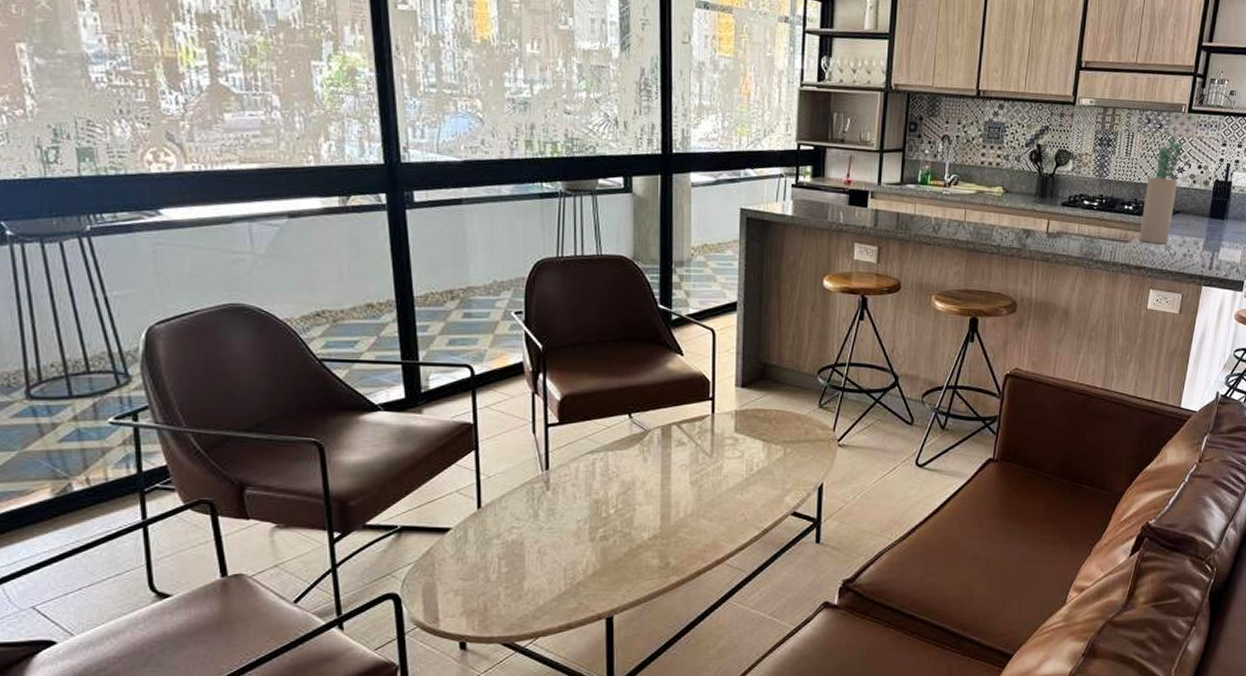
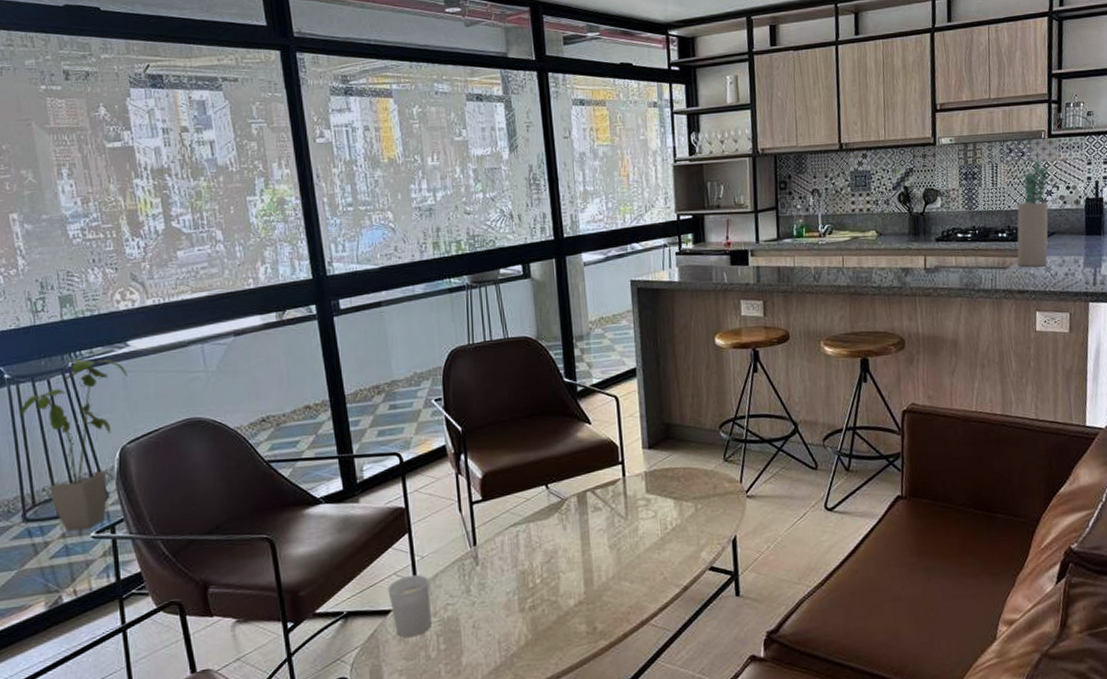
house plant: none [23,221,158,415] -> present [19,358,128,532]
candle holder: none [448,494,494,558] -> present [388,574,431,638]

